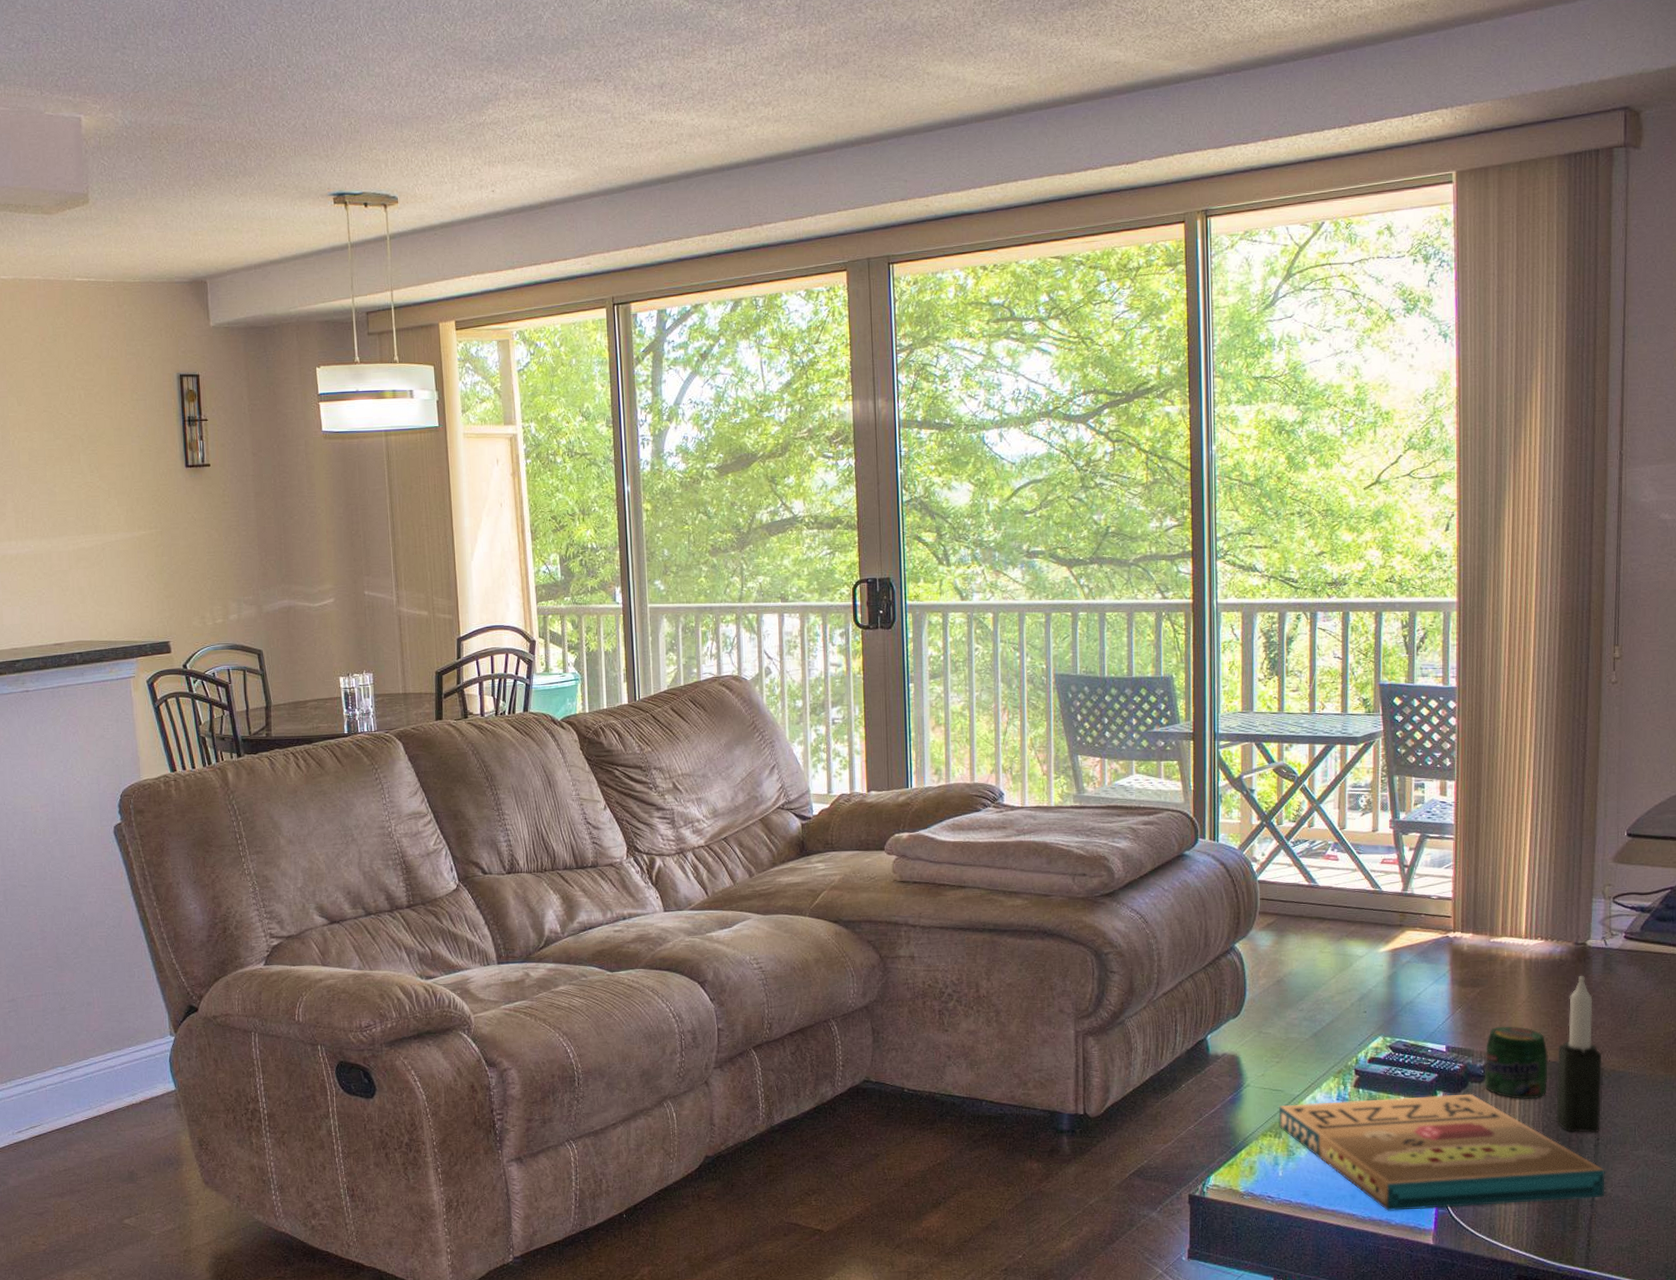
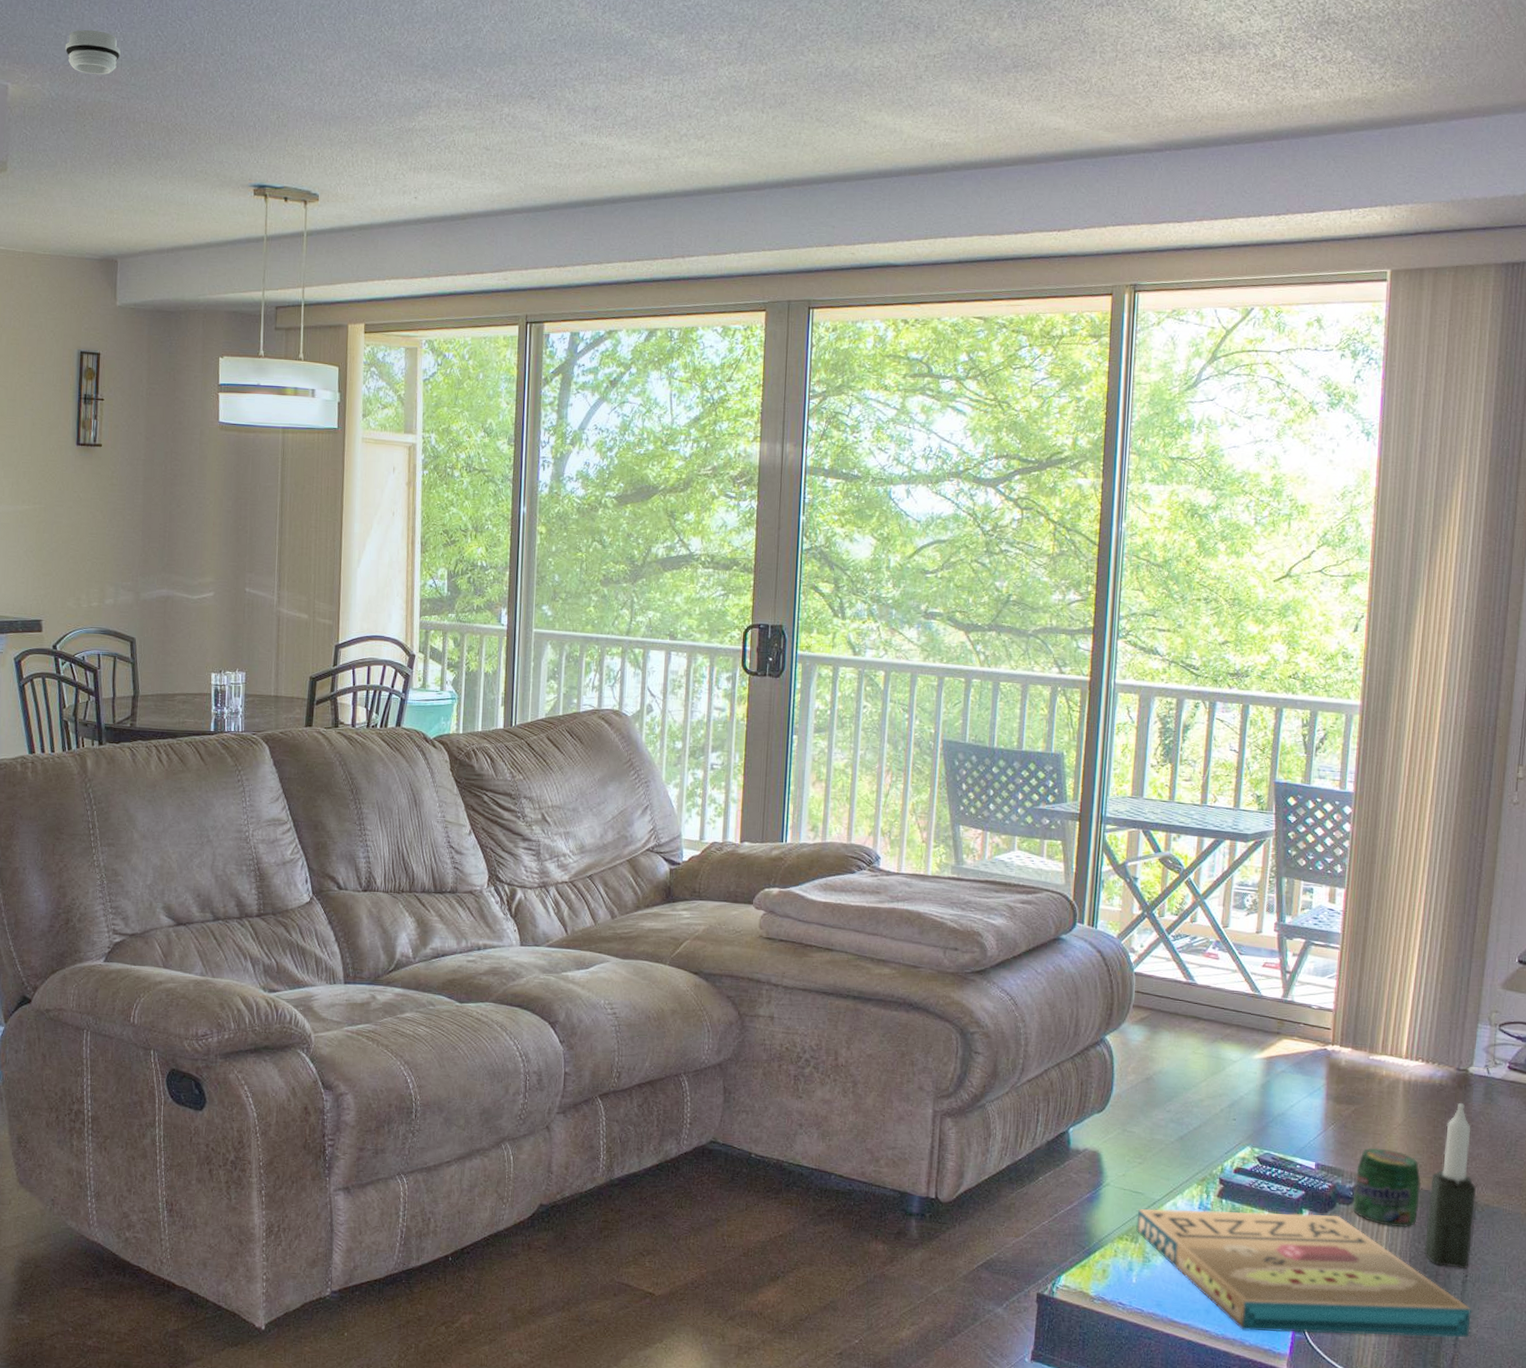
smoke detector: none [134,54,189,99] -> present [65,30,121,75]

